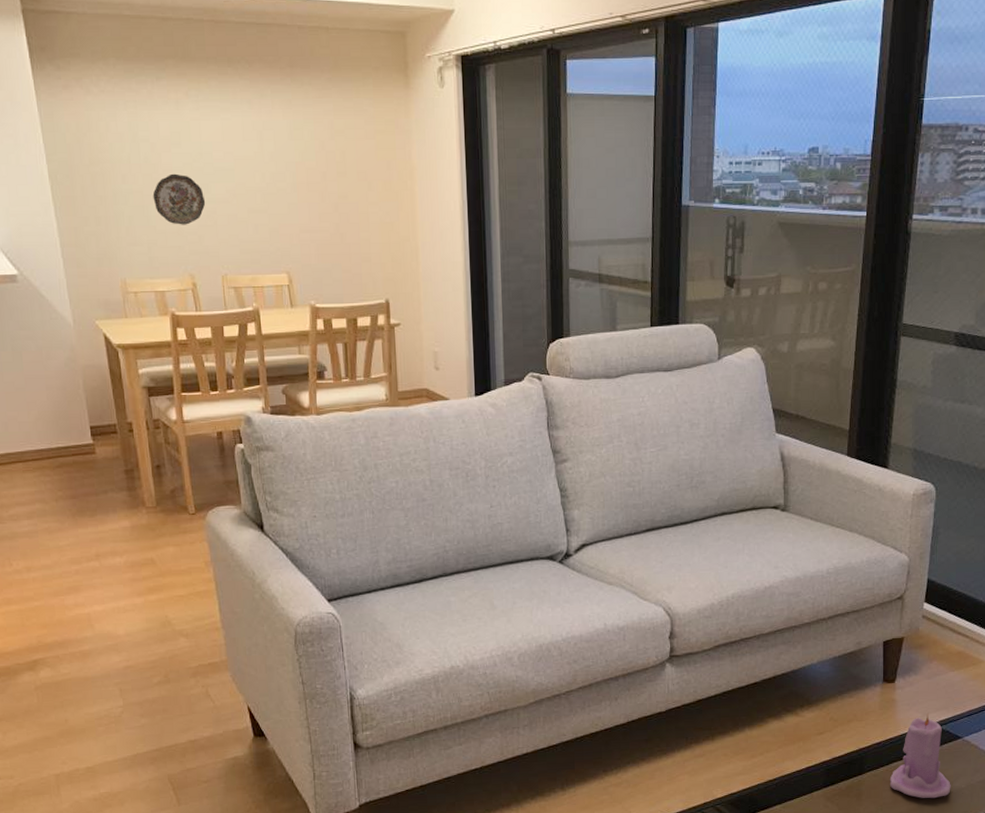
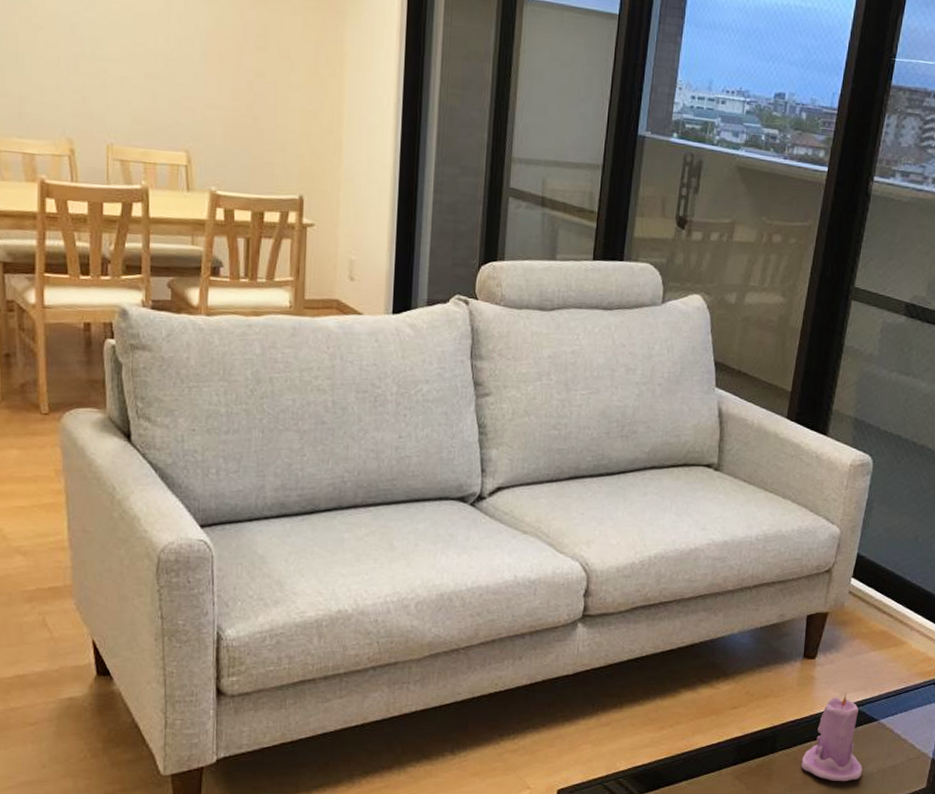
decorative plate: present [152,173,206,225] -> none [30,20,95,82]

